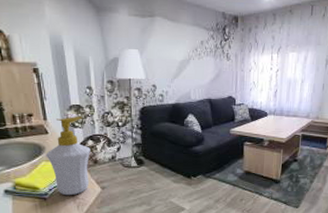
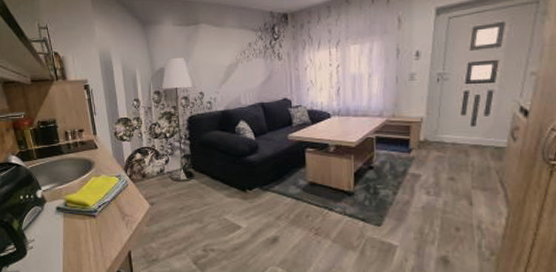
soap bottle: present [46,116,91,196] -> none [95,129,139,213]

